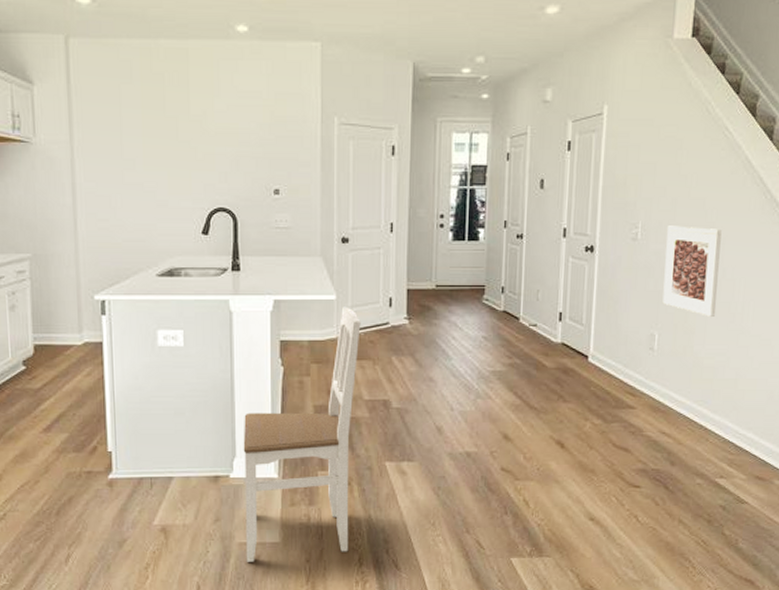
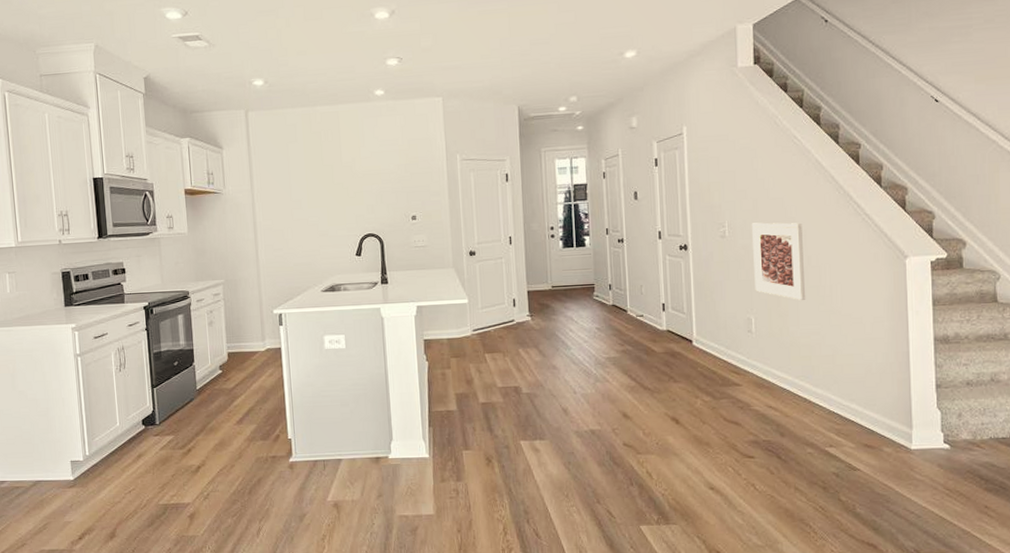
chair: present [243,307,361,562] -> none [397,308,494,533]

